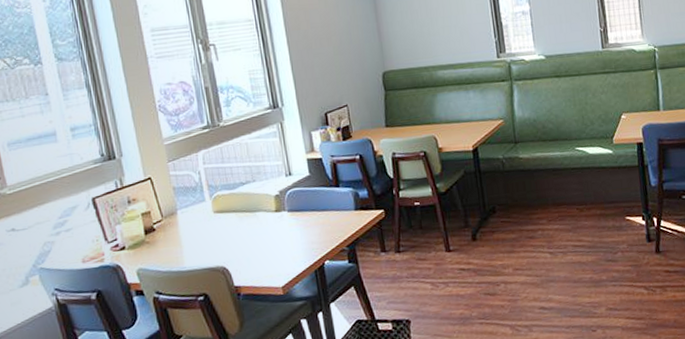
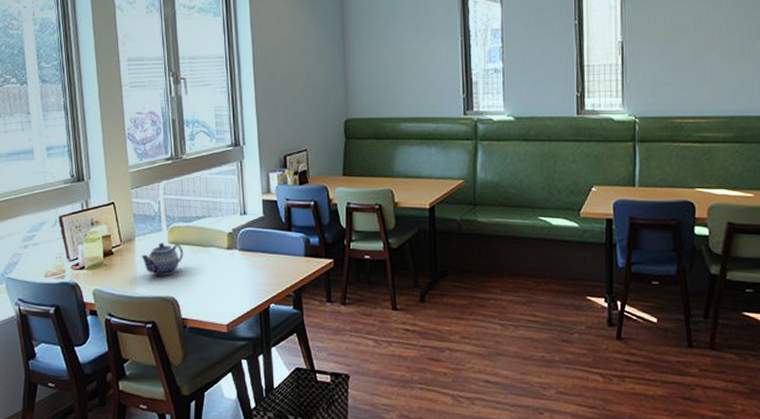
teapot: none [186,212,231,248] -> present [141,242,184,277]

